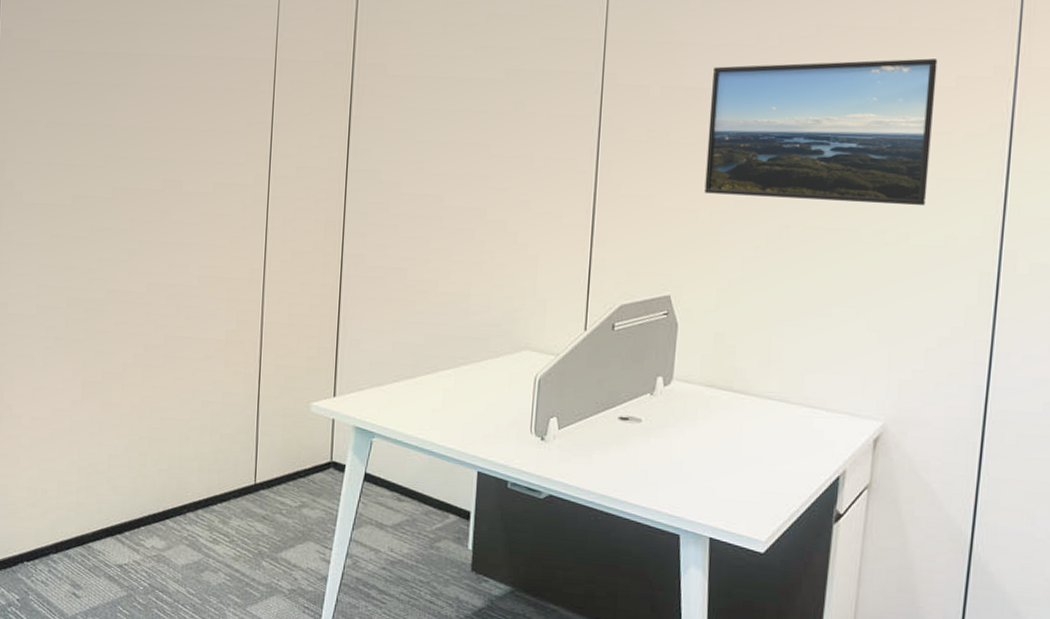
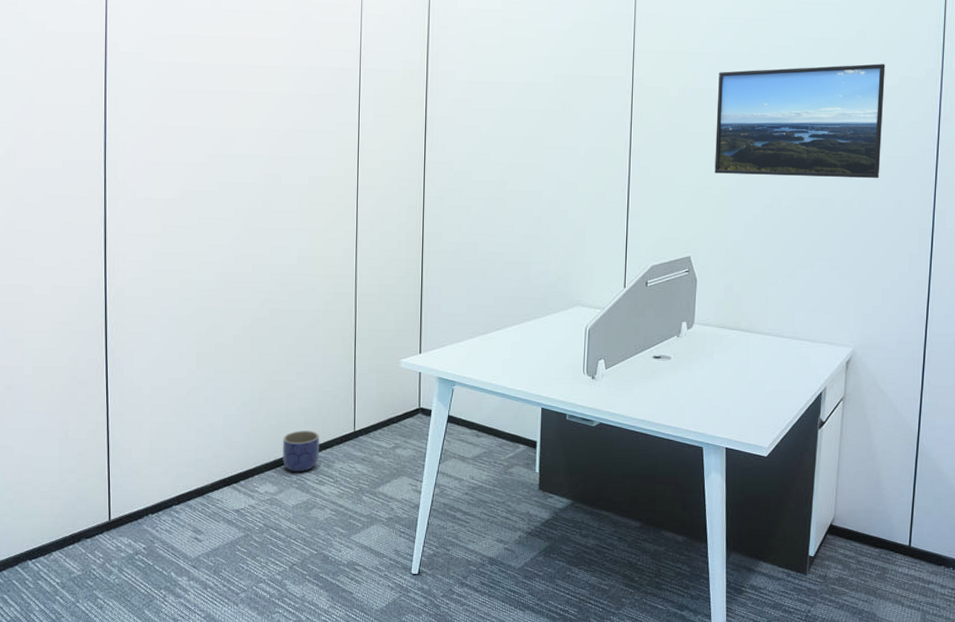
planter: none [173,478,216,527] -> present [283,430,320,472]

